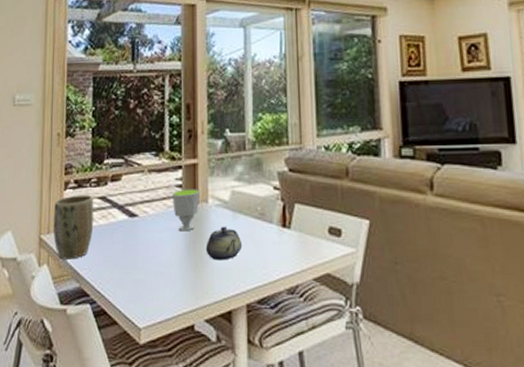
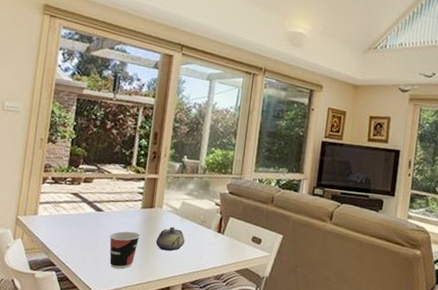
plant pot: present [54,194,94,260] -> none [29,189,68,237]
cup: none [149,239,186,292] -> present [109,231,140,269]
cup: present [173,189,200,232] -> none [133,196,157,227]

